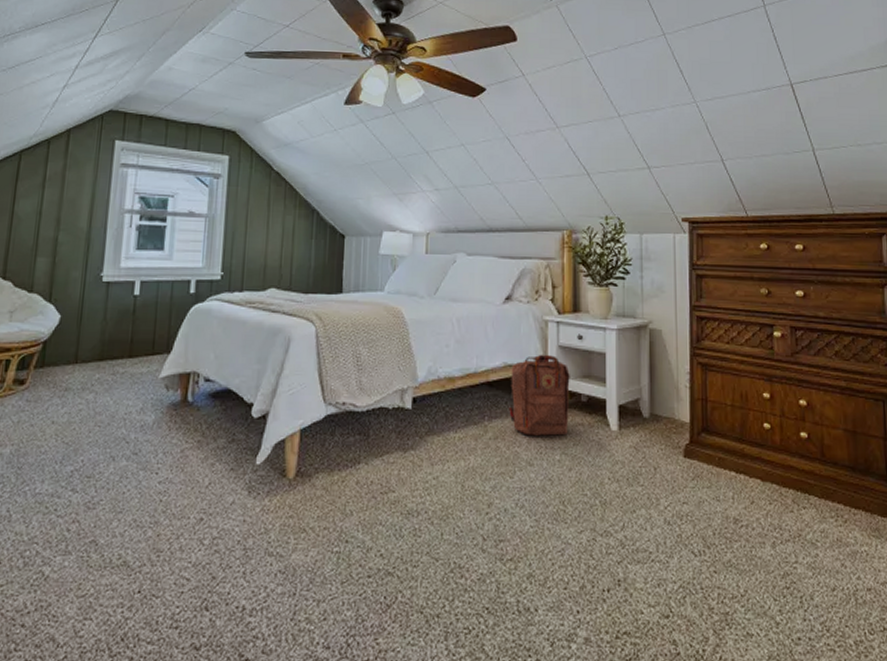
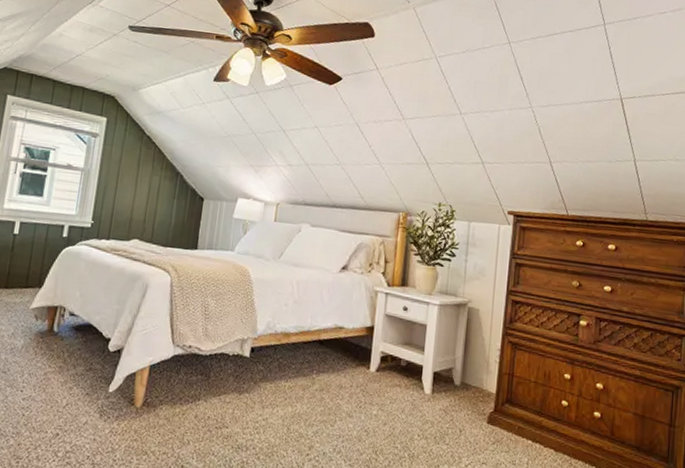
backpack: present [509,354,570,436] -> none [335,320,393,394]

